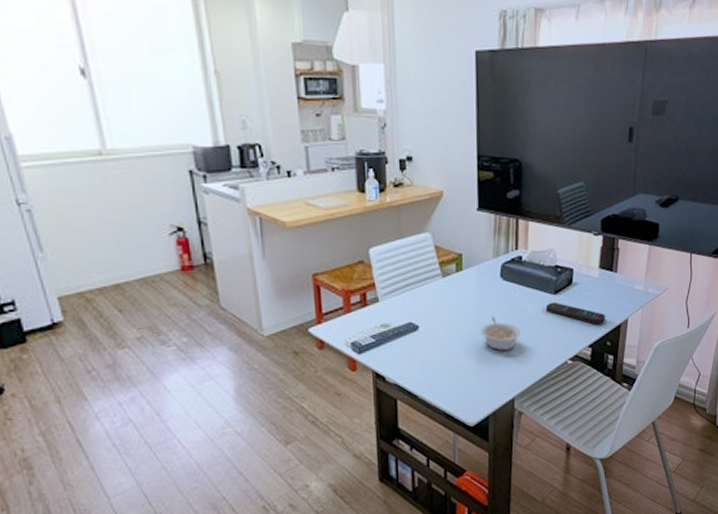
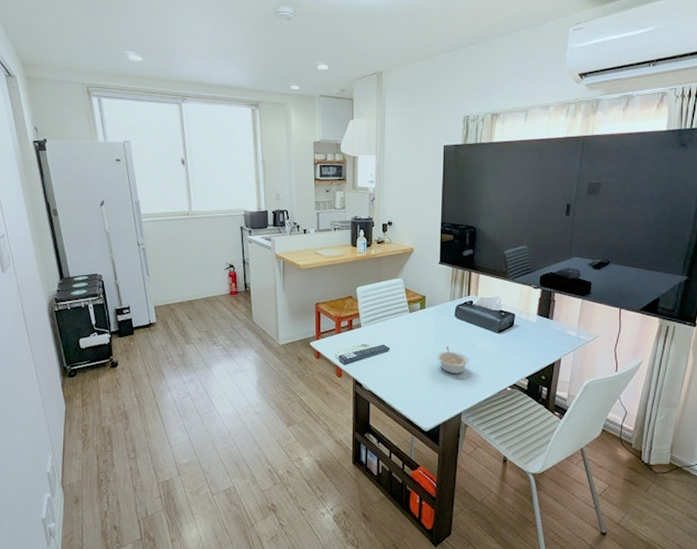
remote control: present [545,302,605,325] -> none [490,339,541,361]

